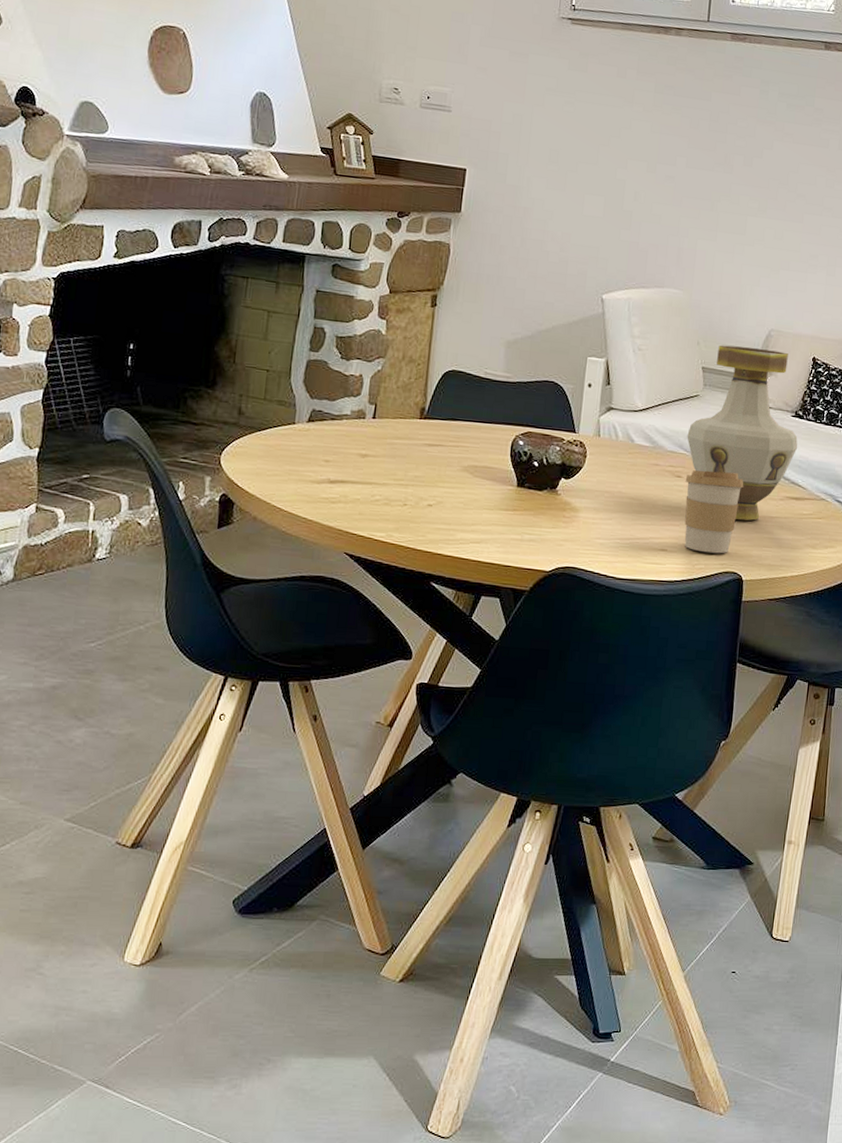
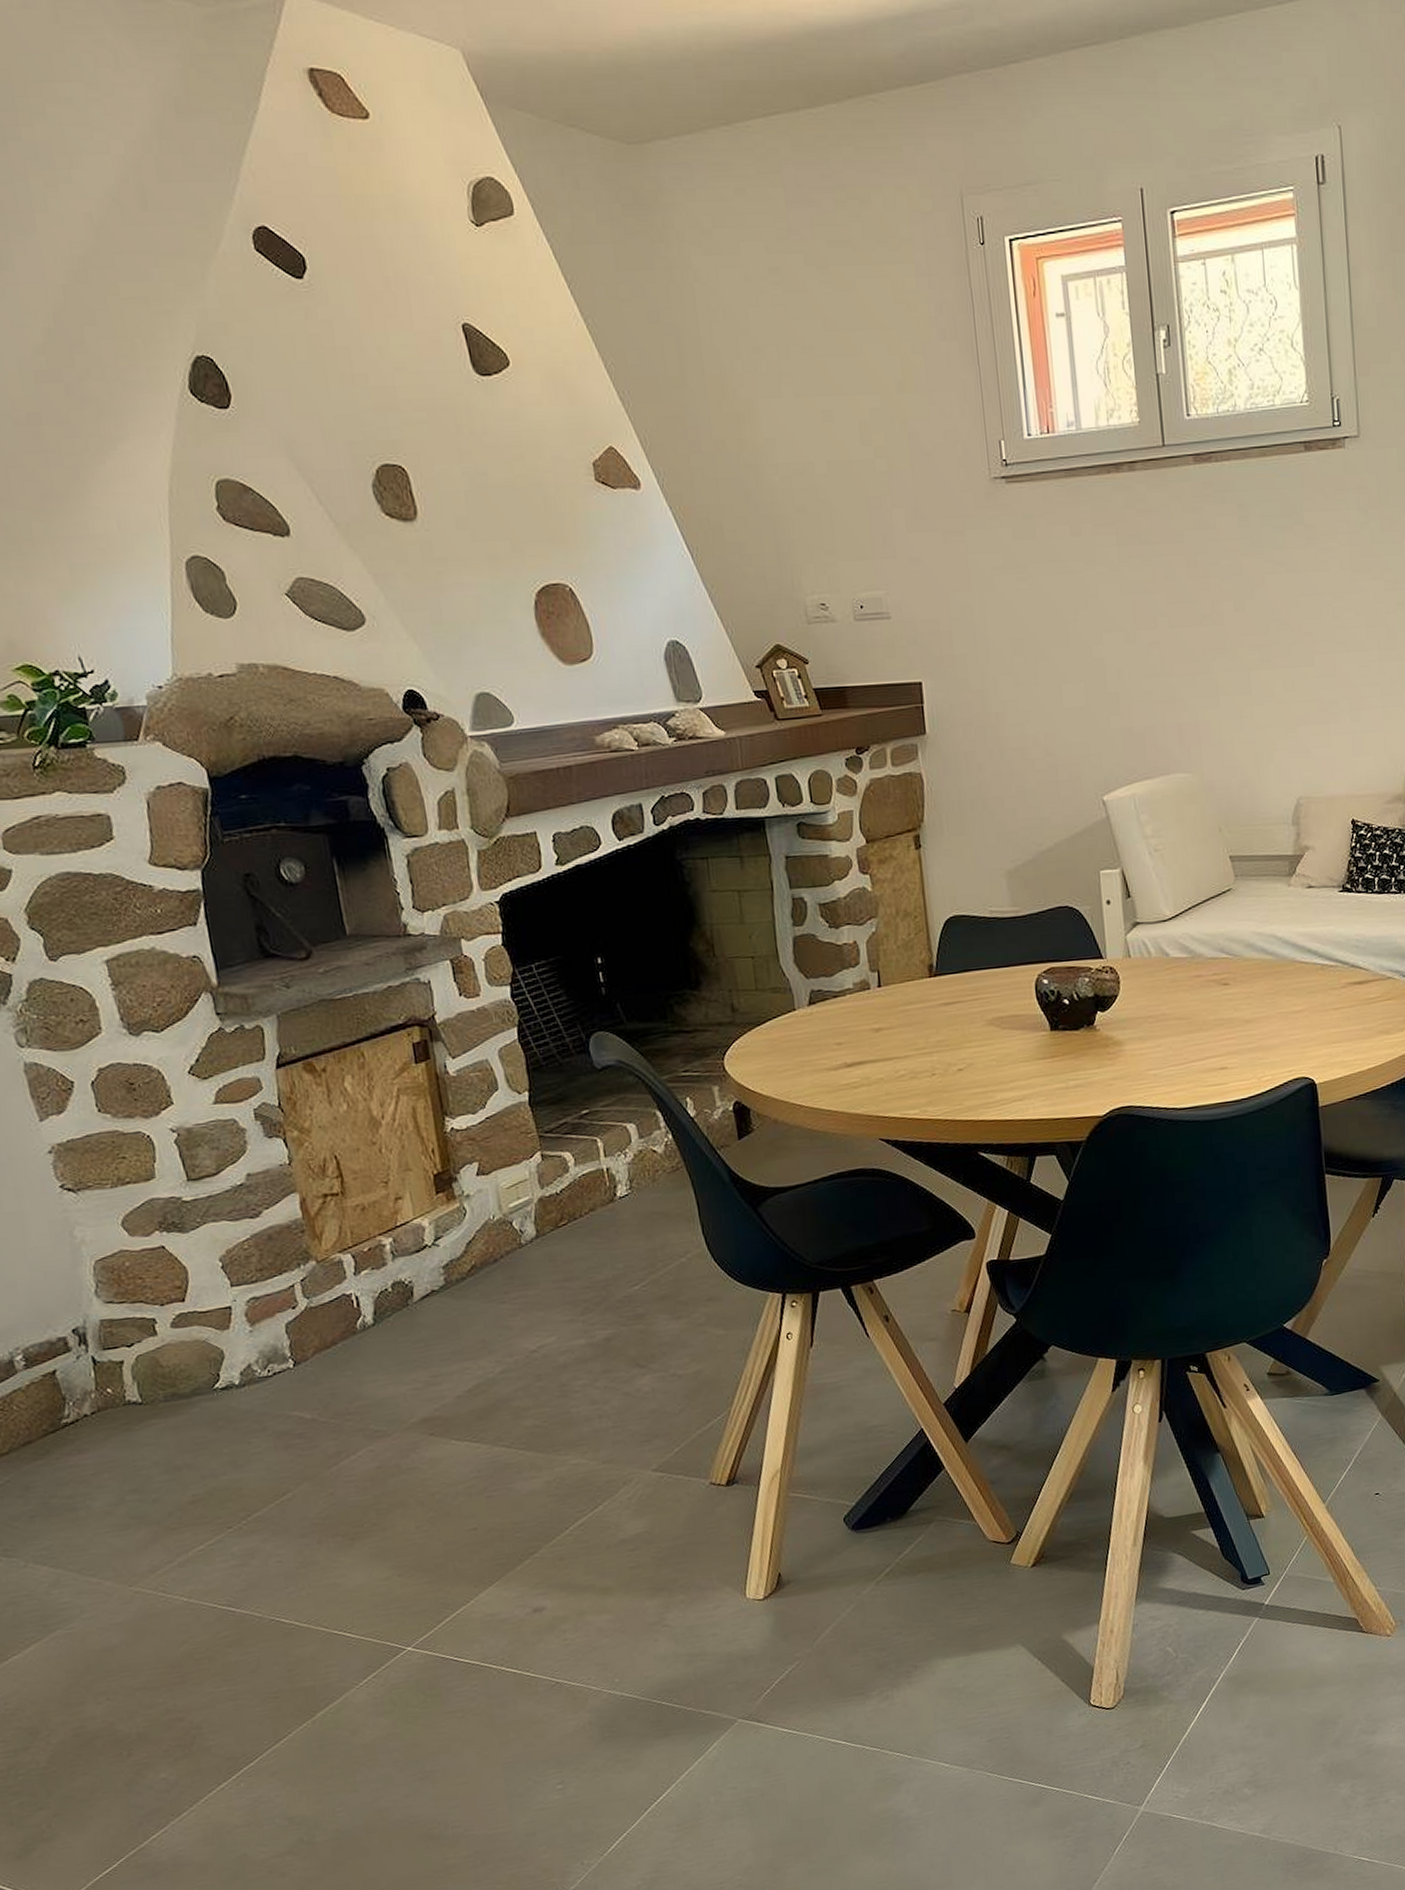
coffee cup: present [684,470,744,554] -> none [1233,968,1299,1063]
vase: present [687,345,798,521] -> none [1226,820,1352,1019]

